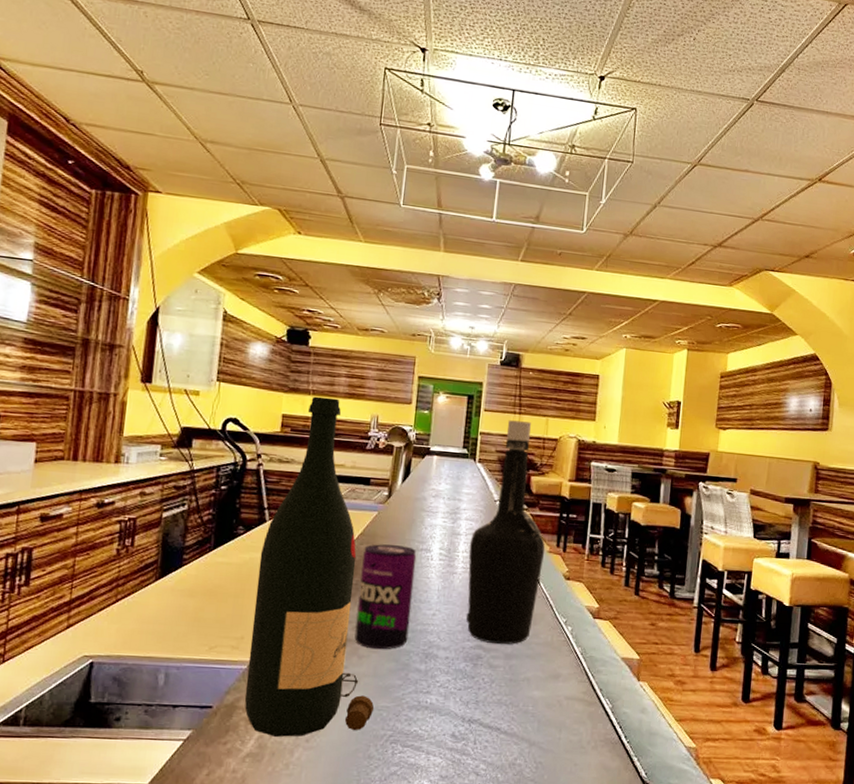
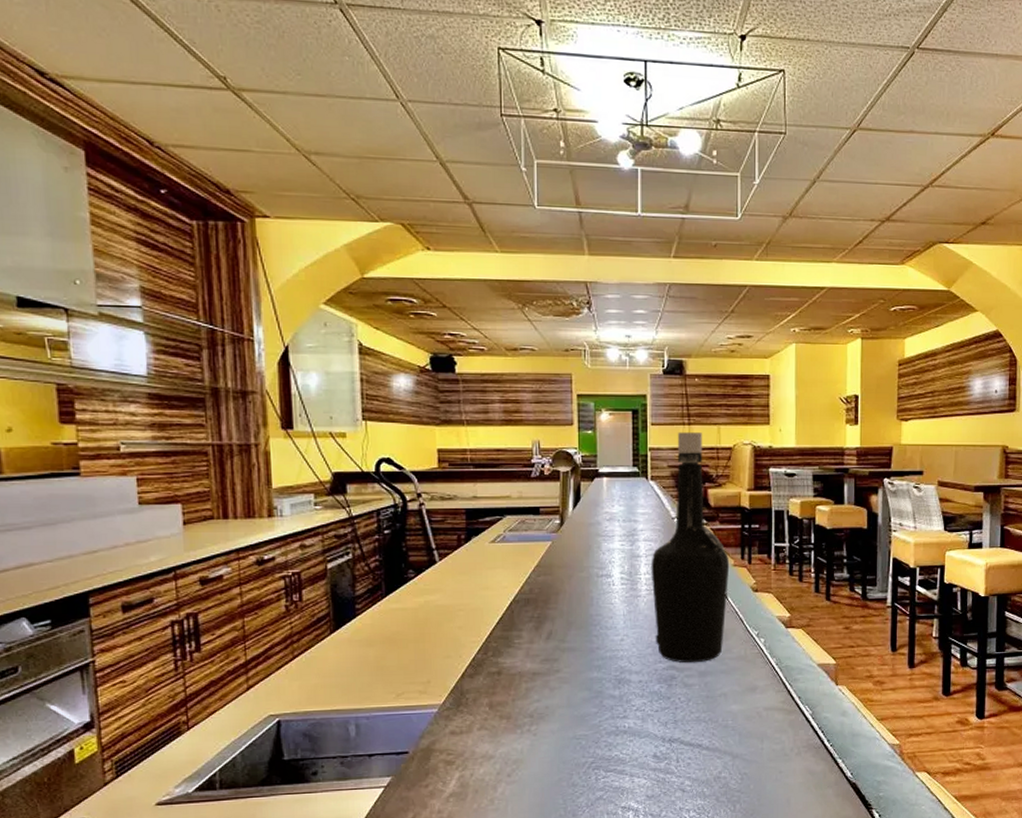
wine bottle: present [244,396,374,737] -> none [435,426,573,775]
beverage can: present [354,544,417,650] -> none [542,574,598,680]

